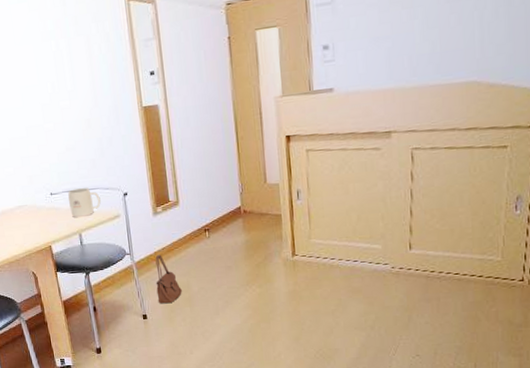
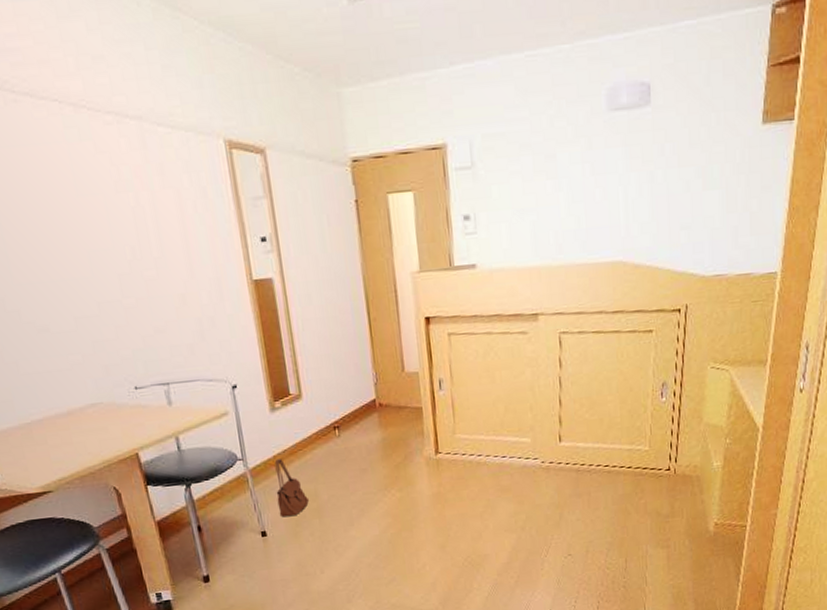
mug: present [68,188,101,218] -> none [158,379,203,418]

